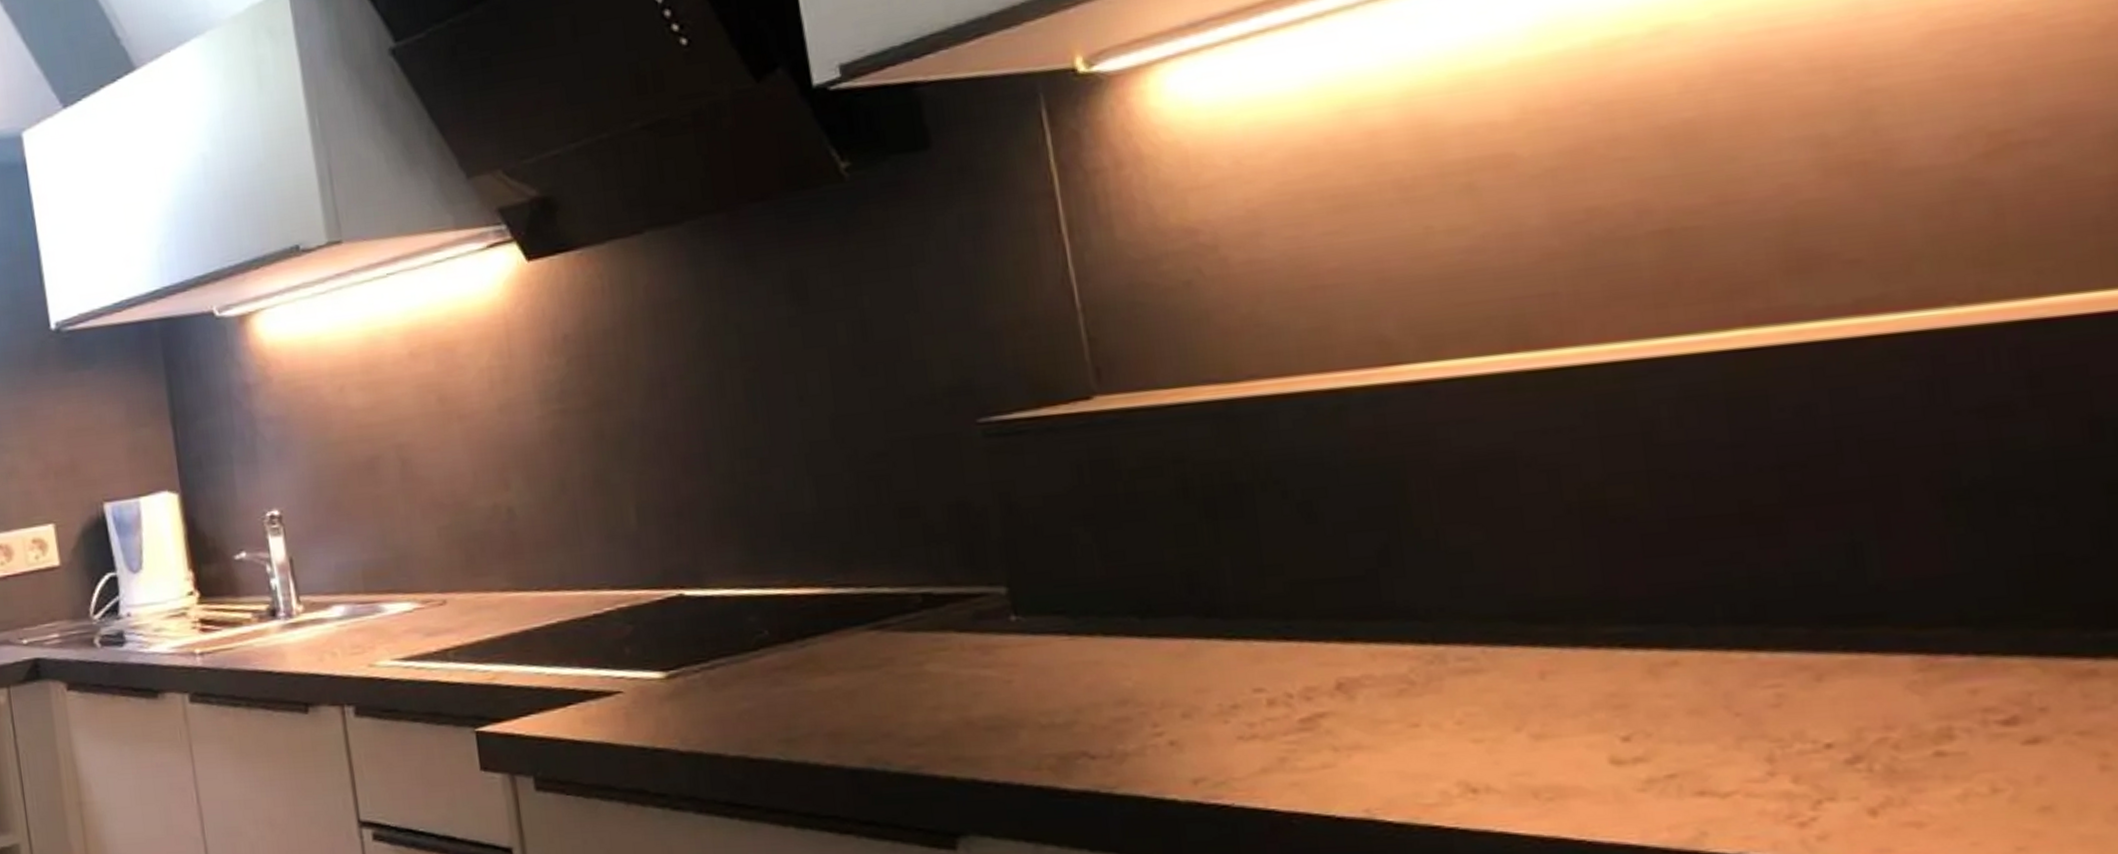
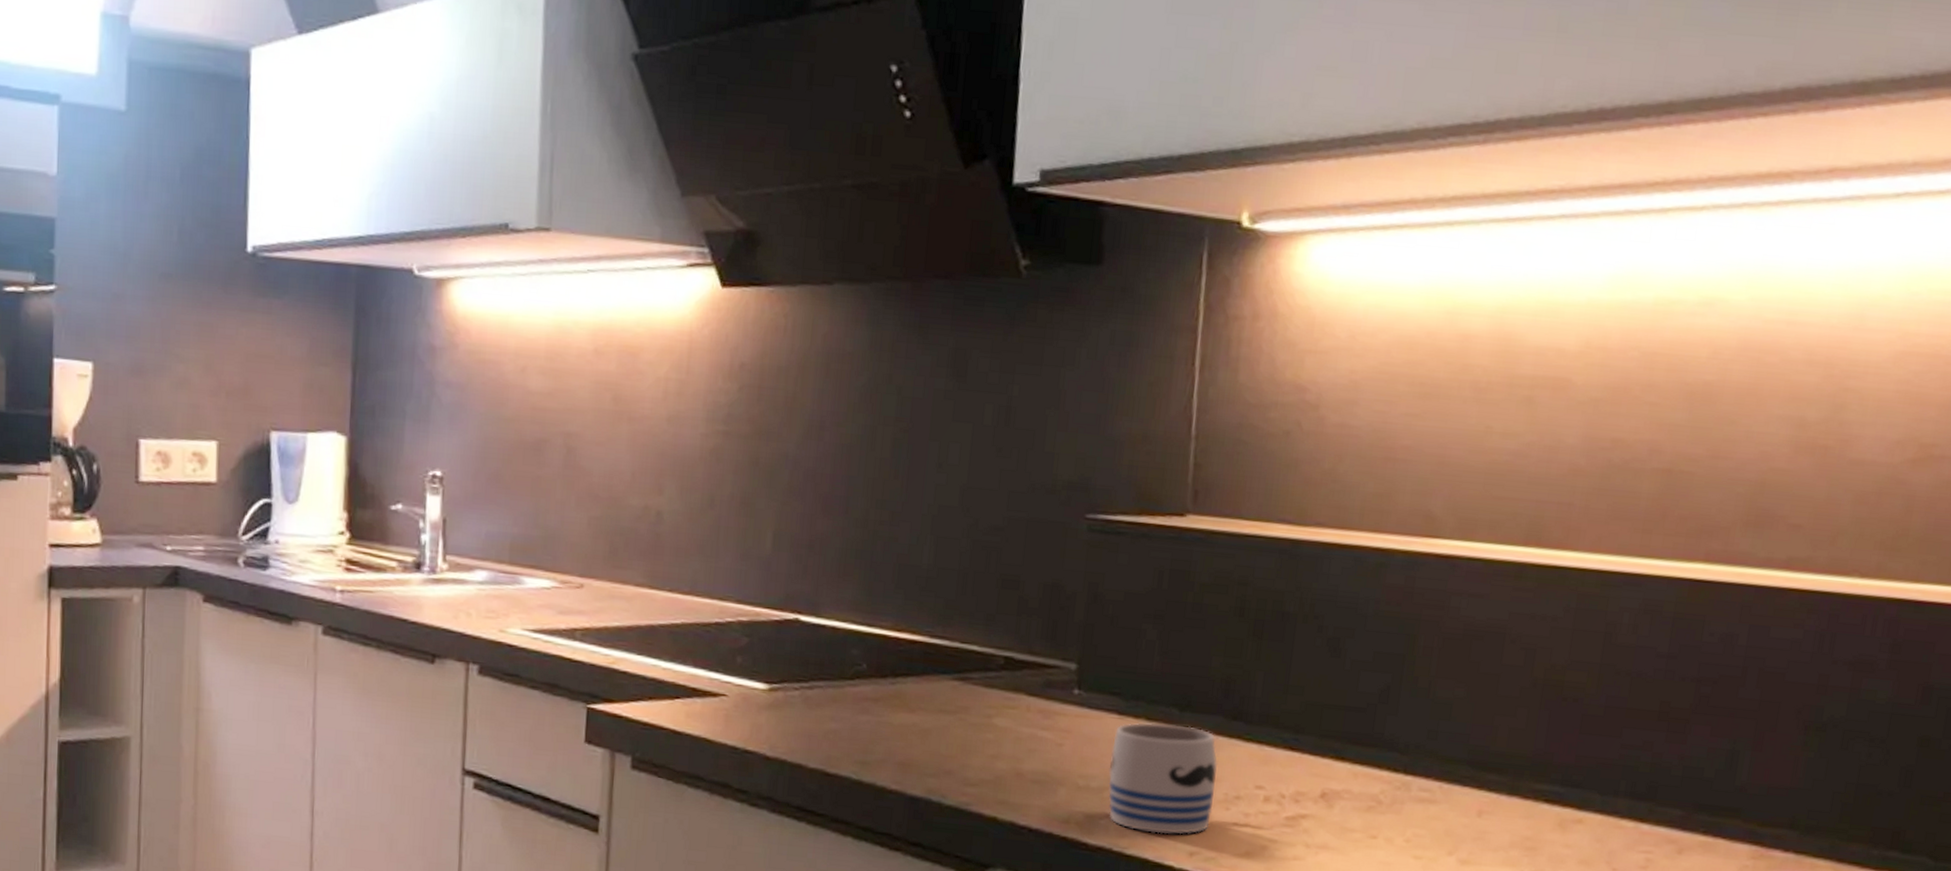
mug: none [1069,634,1209,765] -> present [1108,722,1217,835]

